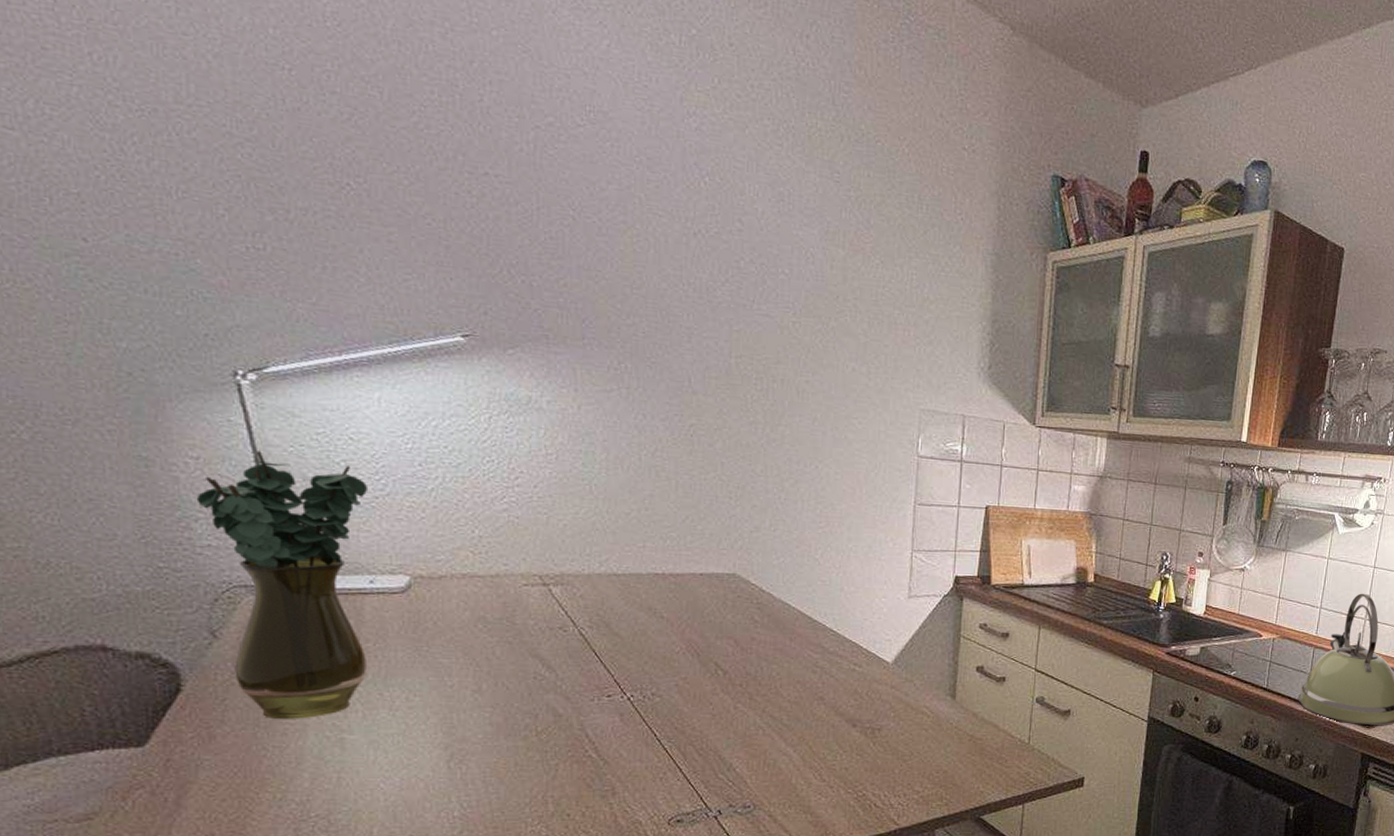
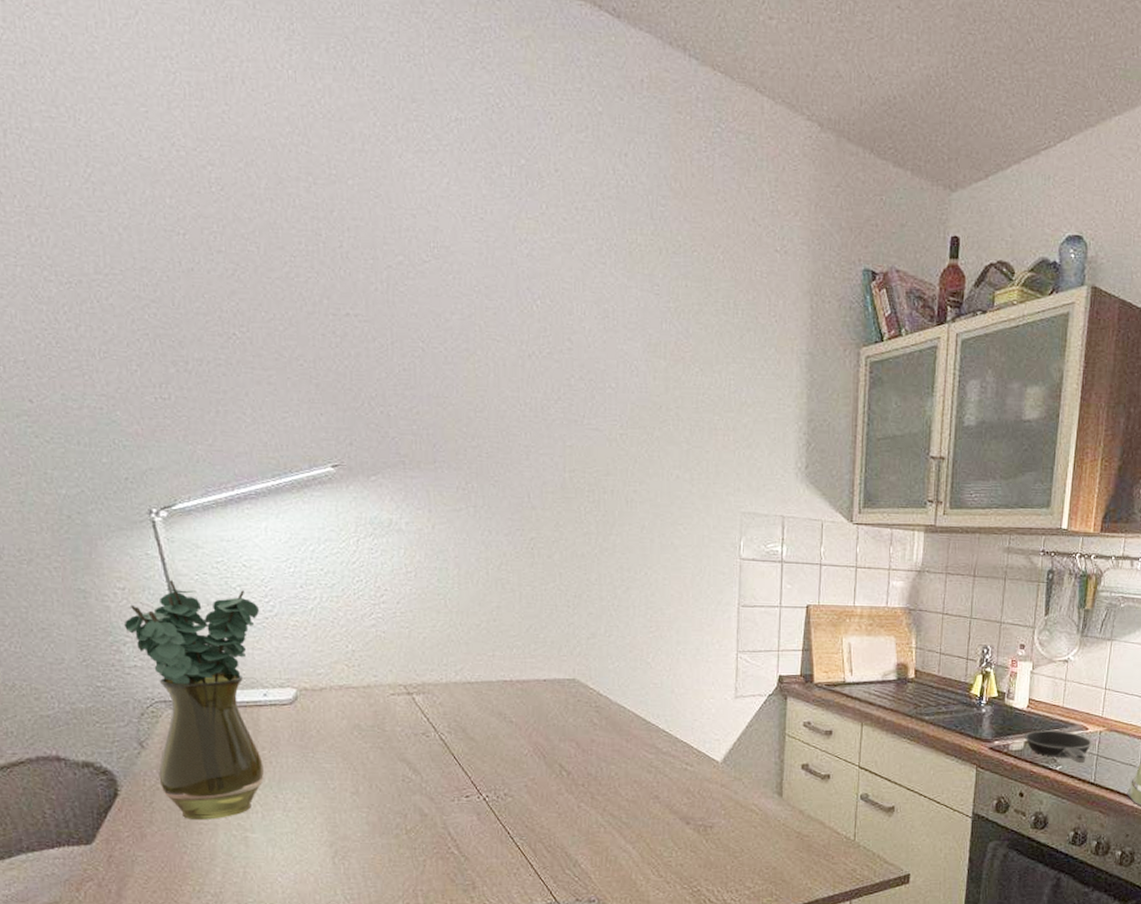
frying pan: none [1200,636,1266,670] -> present [1024,730,1093,764]

